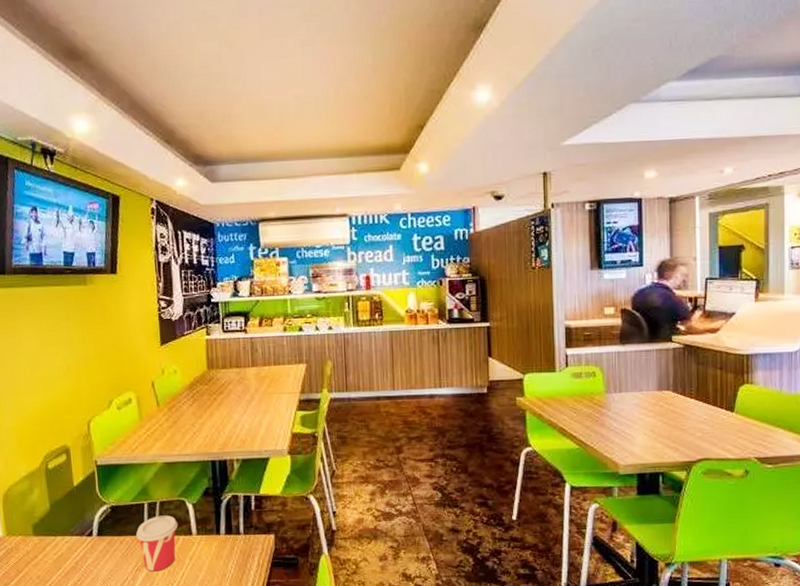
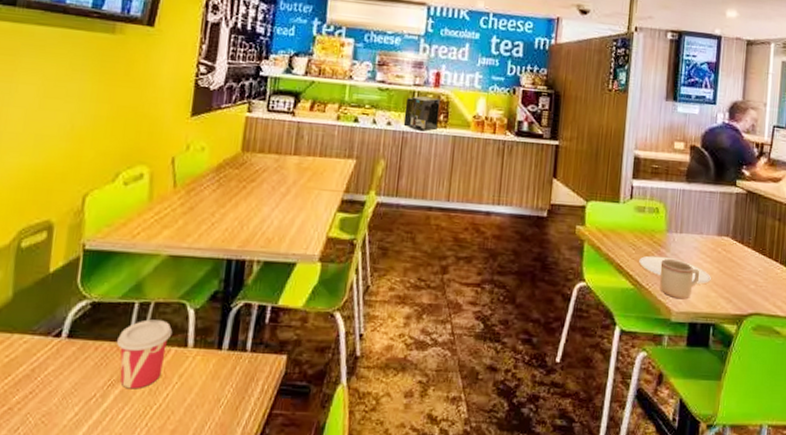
coffee machine: none [342,298,374,332] -> present [403,95,440,133]
plate: none [581,416,655,438] -> present [639,255,711,285]
mug: none [603,418,644,453] -> present [659,259,700,300]

